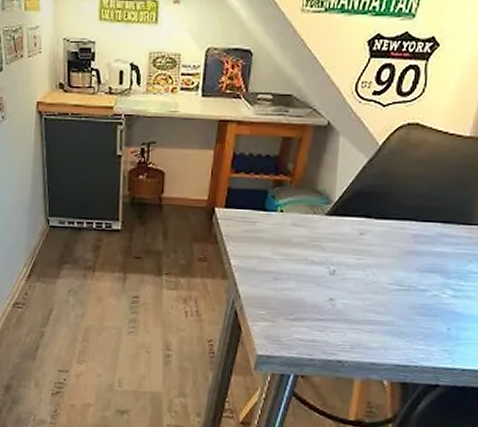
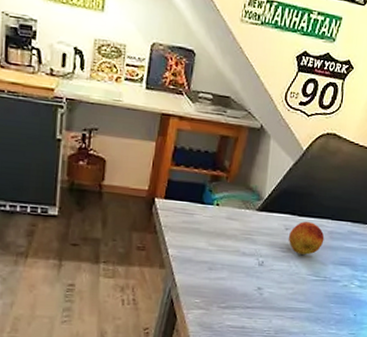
fruit: none [363,225,408,262] -> present [288,222,325,255]

